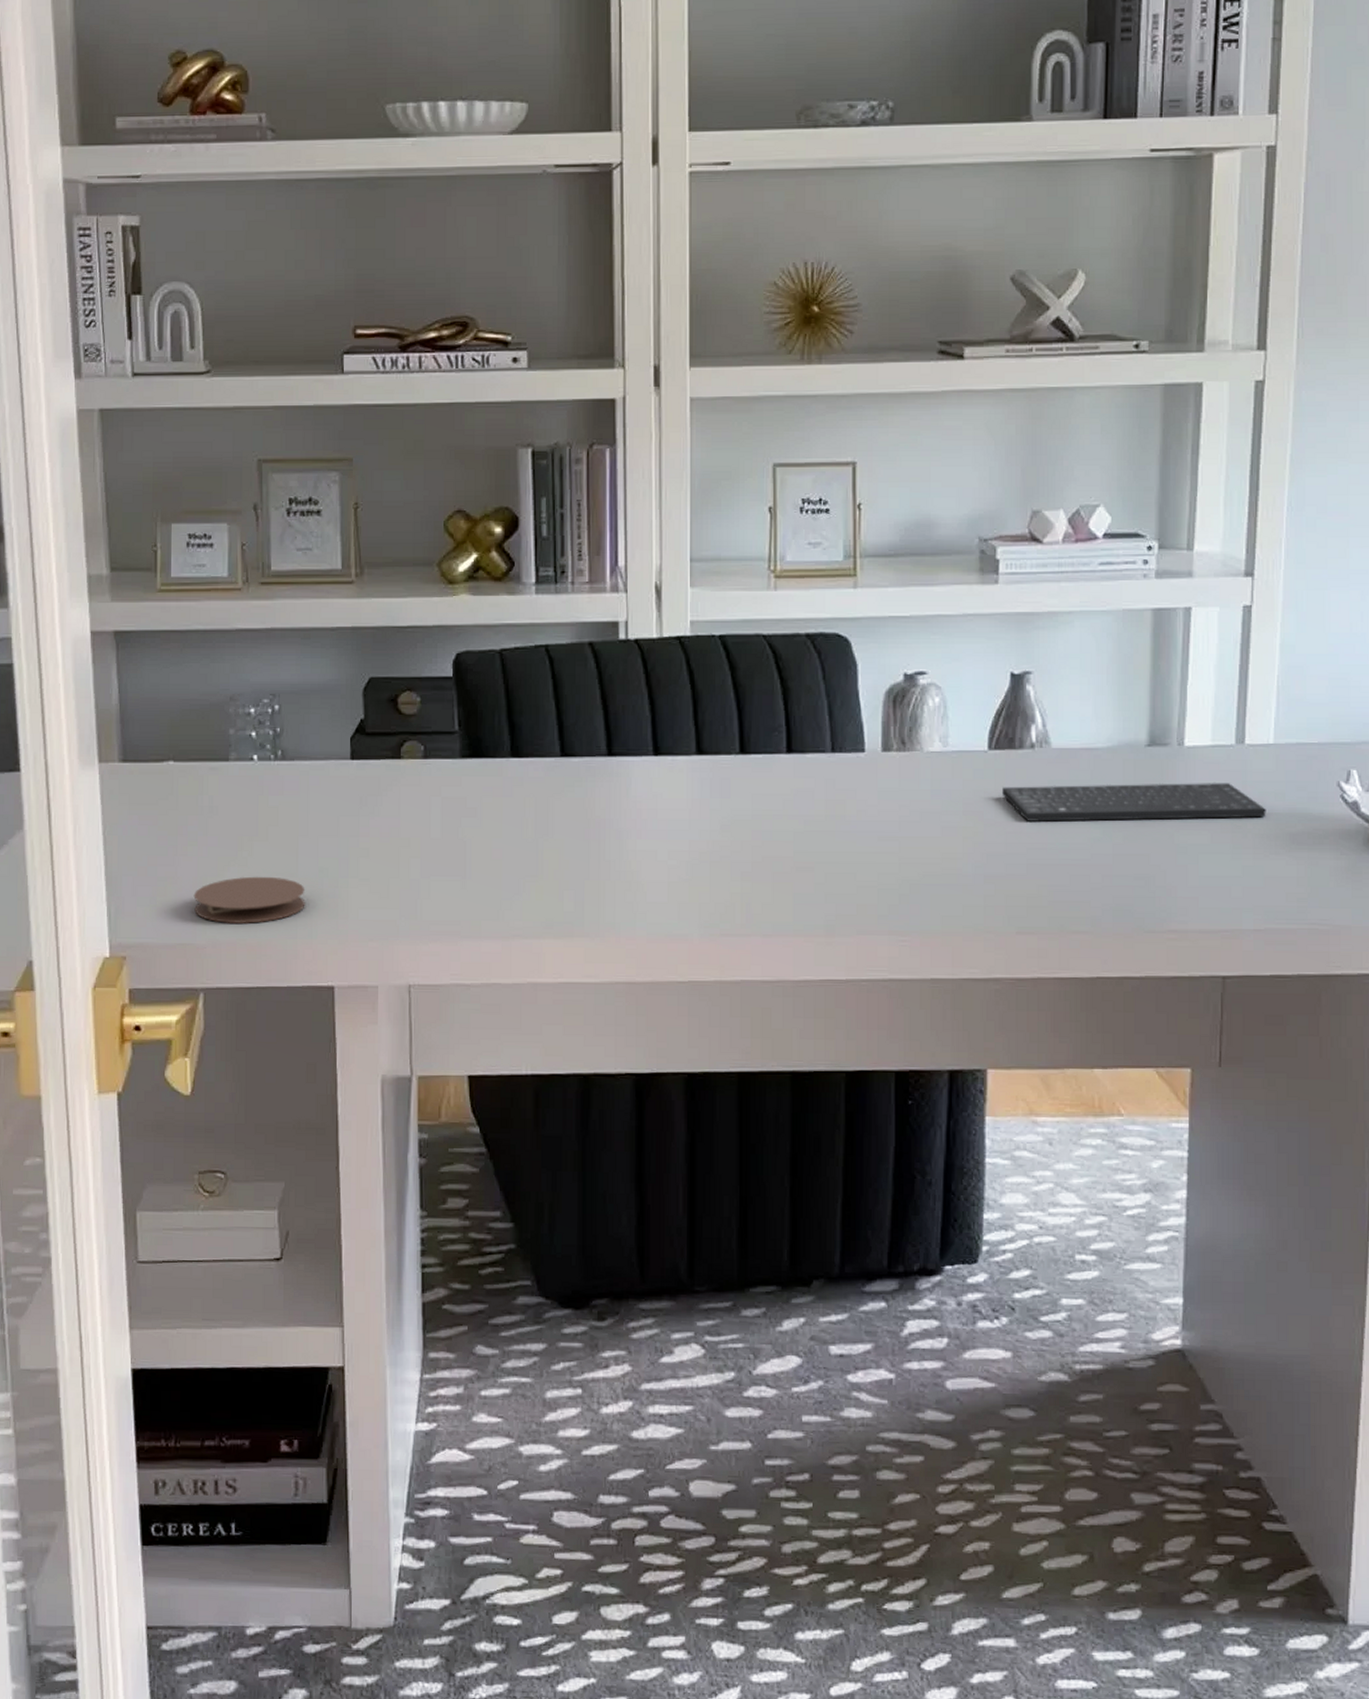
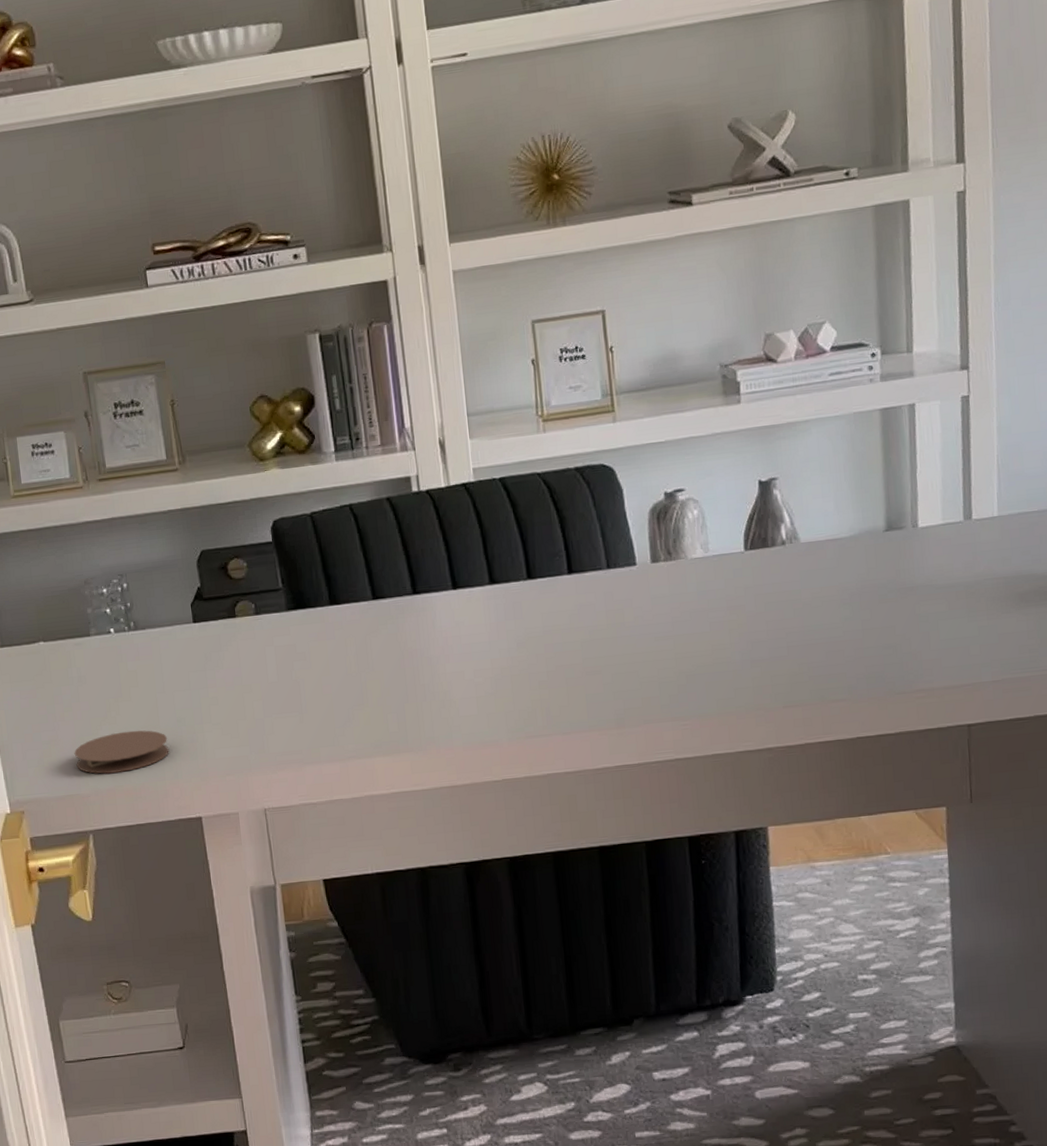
keyboard: present [1002,783,1266,822] -> none [760,555,996,609]

